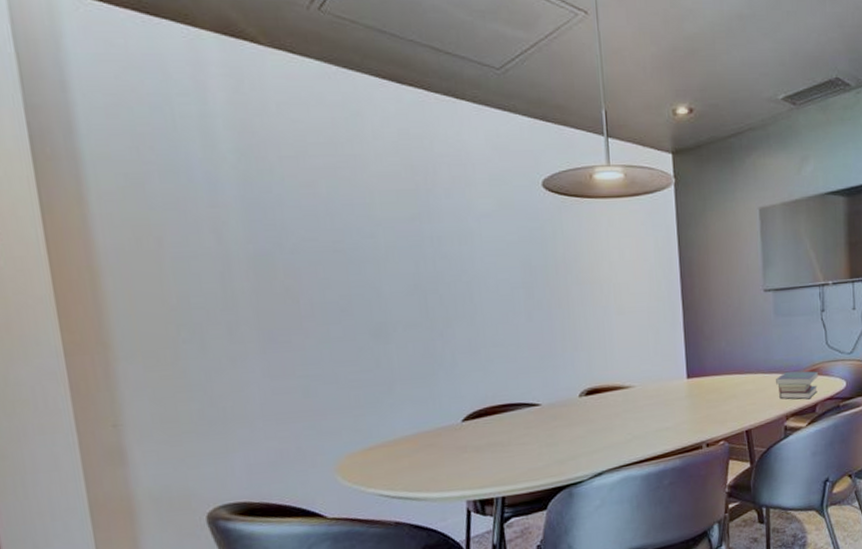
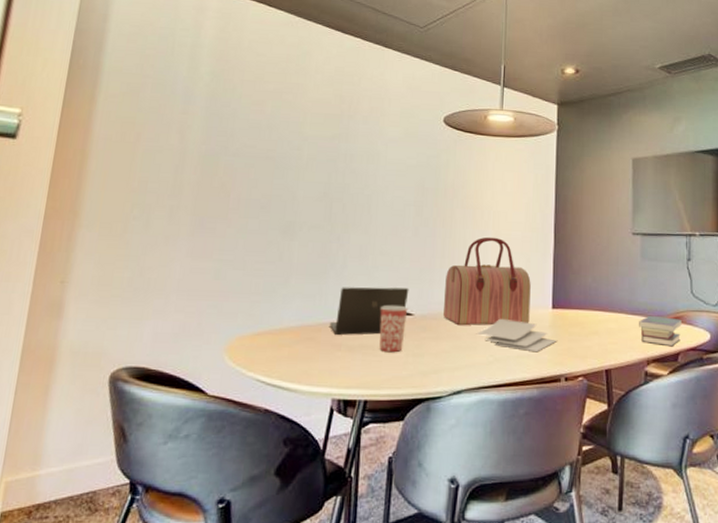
laptop: none [450,378,532,437] -> present [330,287,409,335]
mug: none [502,397,535,447] -> present [379,306,408,353]
handbag: none [570,311,665,408] -> present [443,237,531,325]
papers: none [610,395,696,424] -> present [476,319,558,353]

